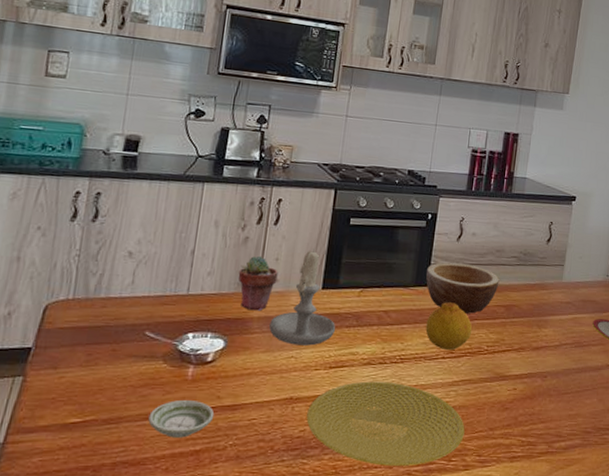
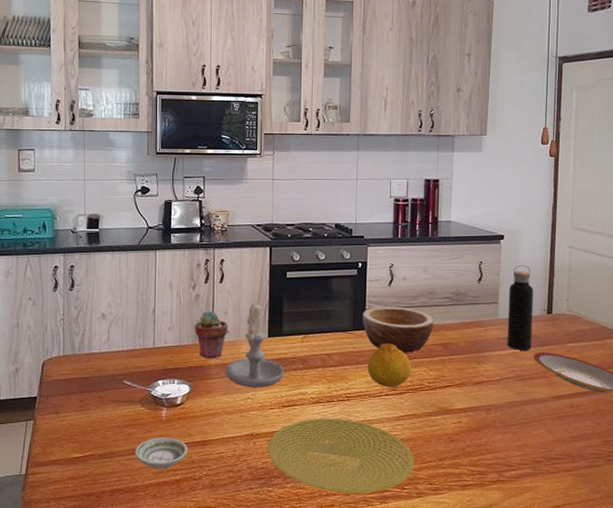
water bottle: none [569,227,599,316] -> present [507,264,534,350]

